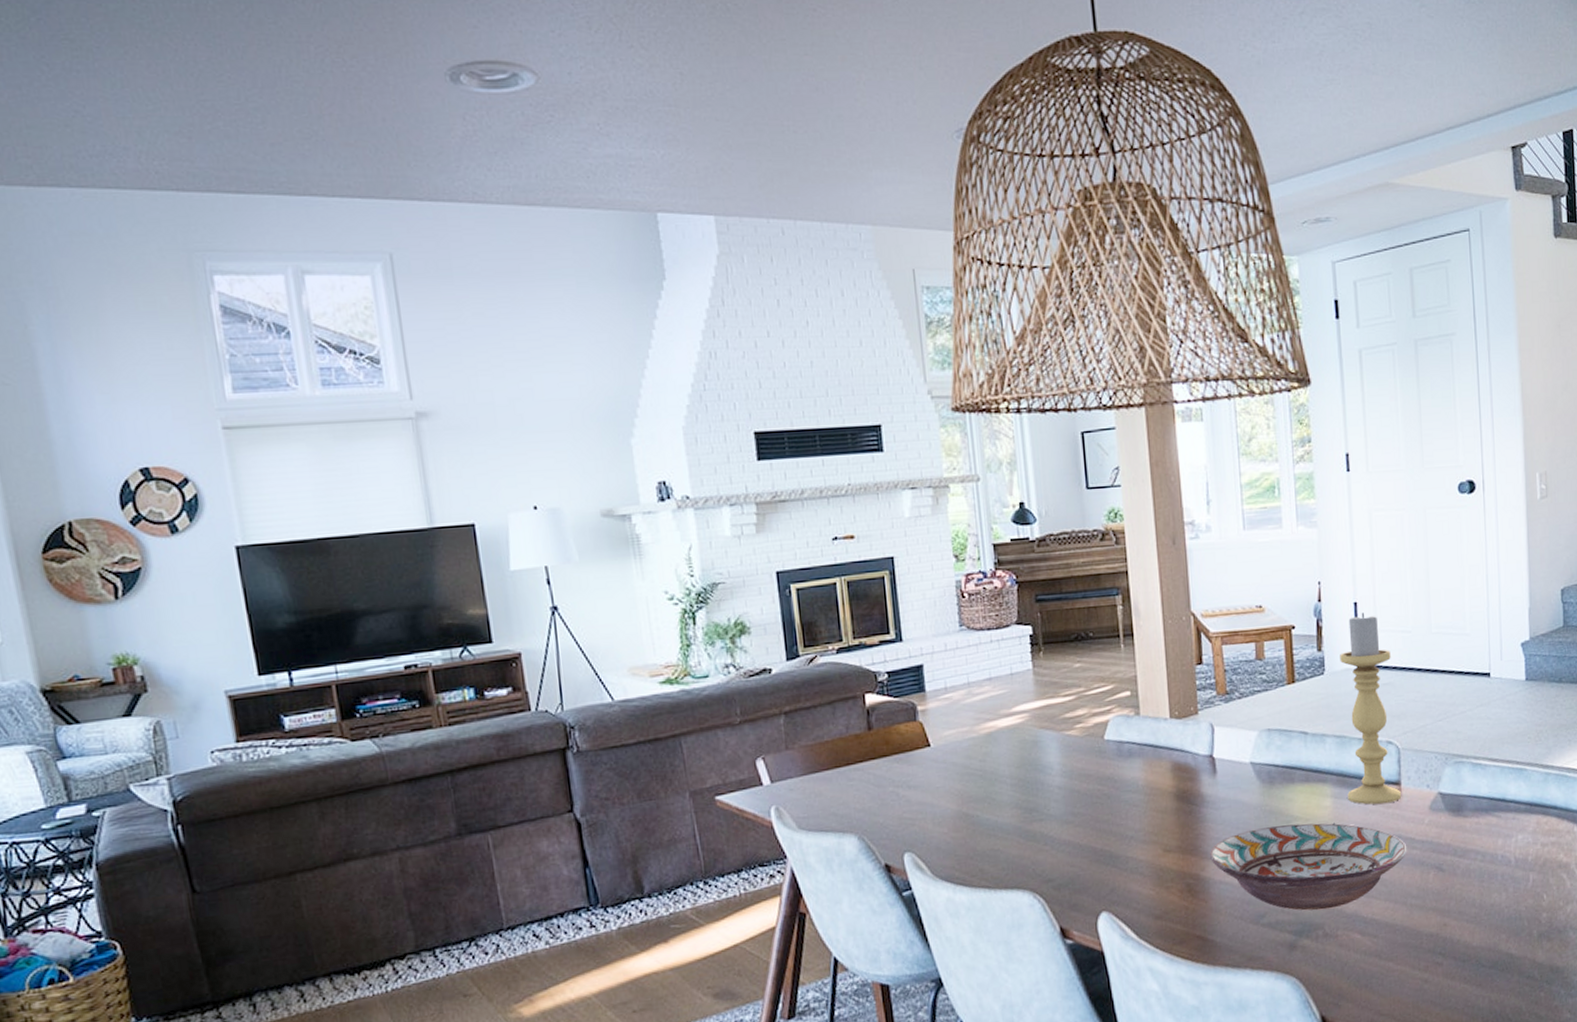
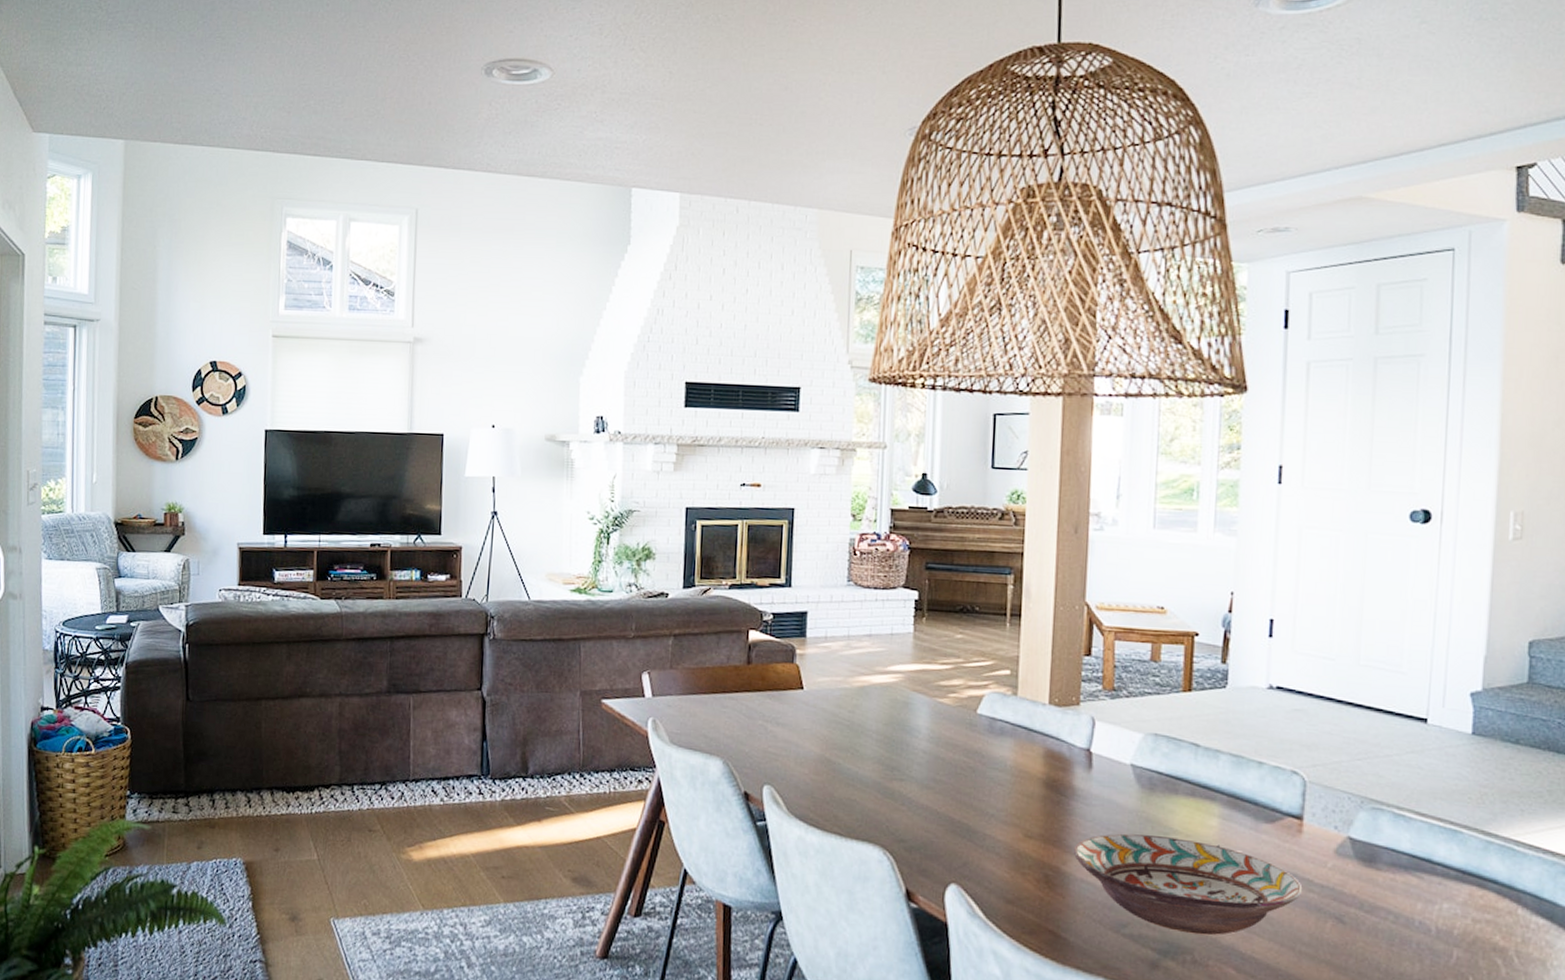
candle holder: present [1340,613,1402,805] -> none [1238,631,1307,837]

